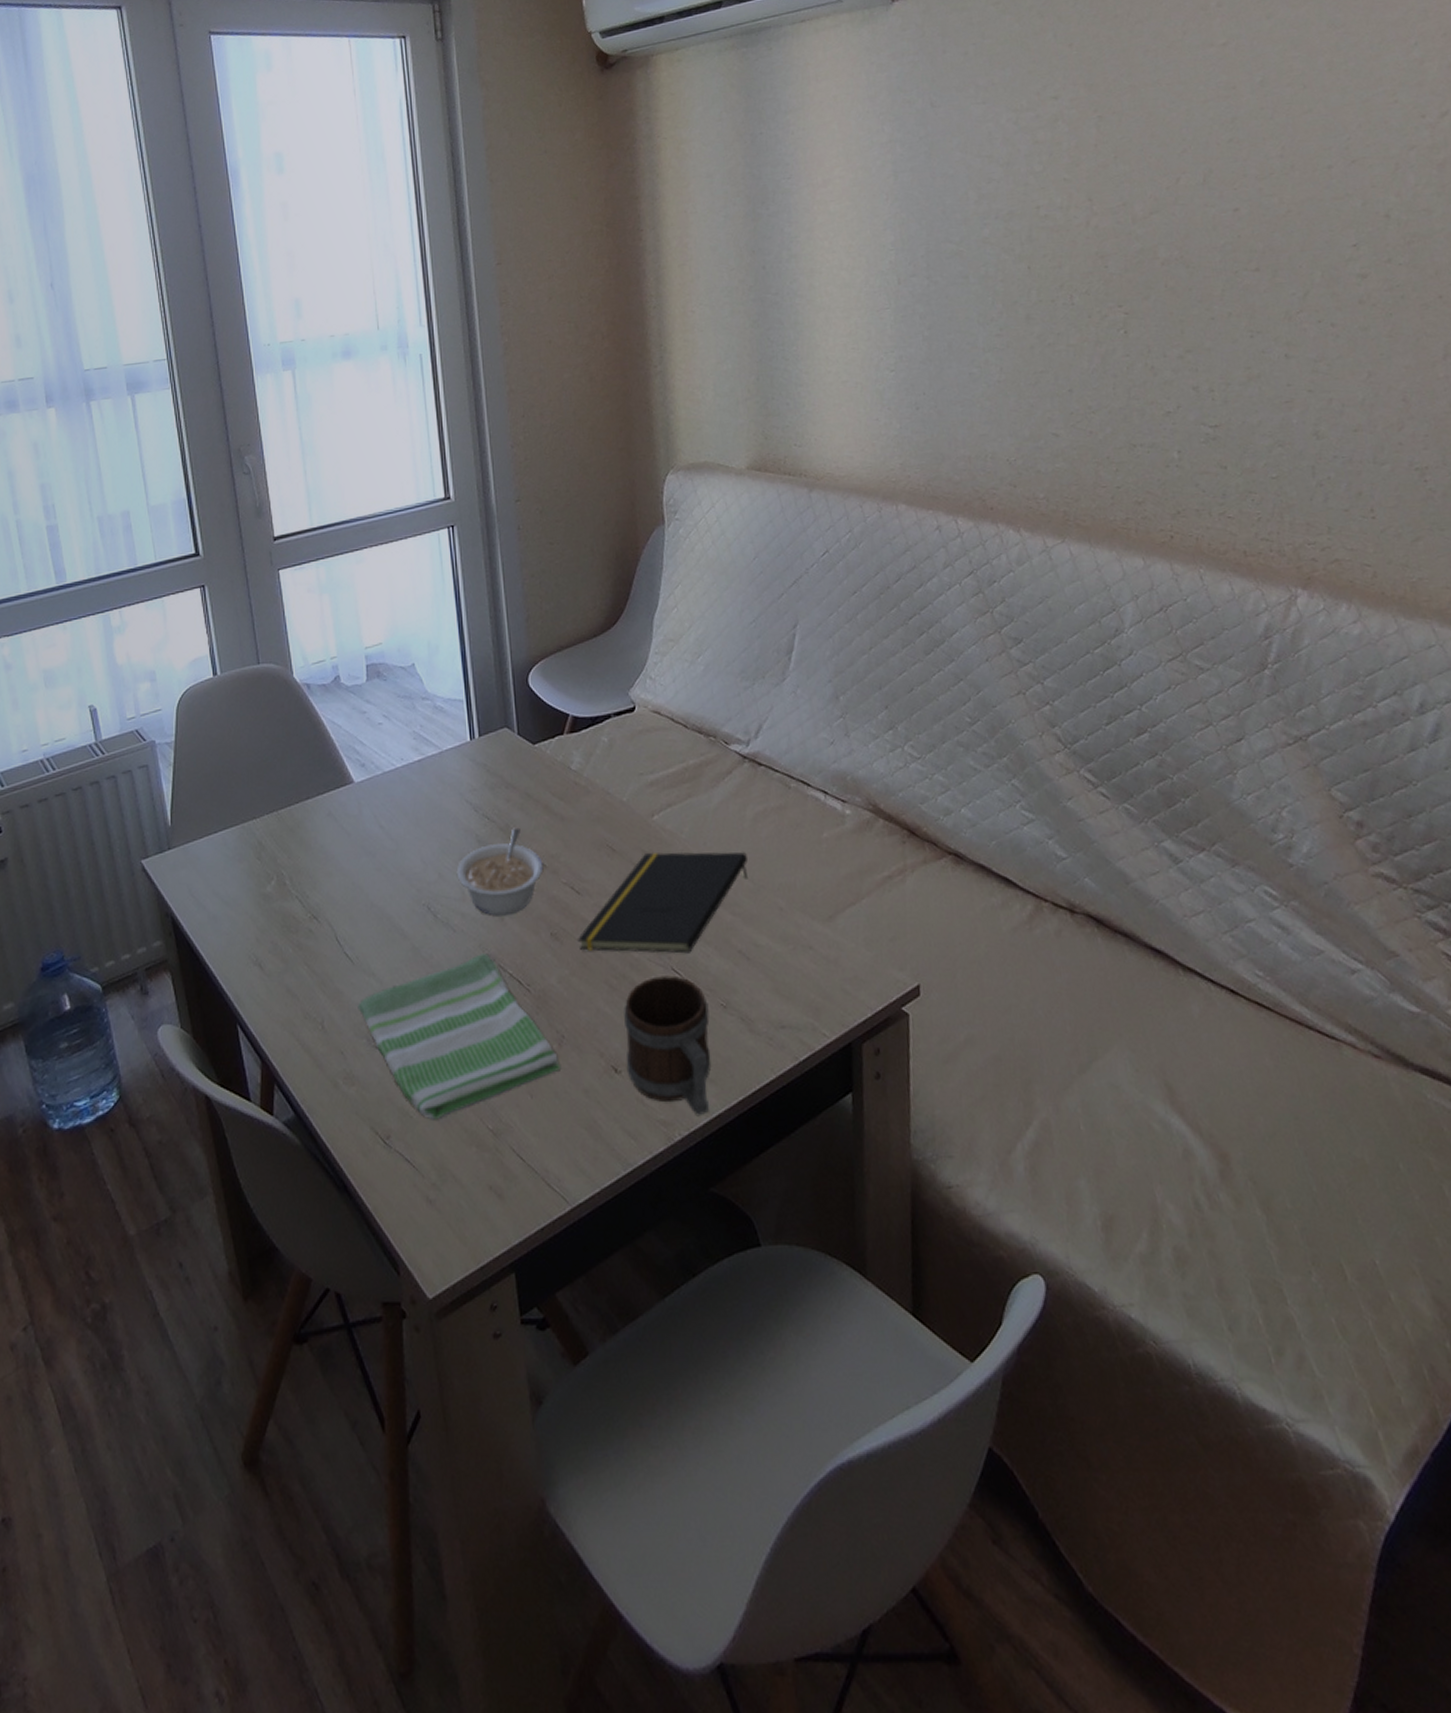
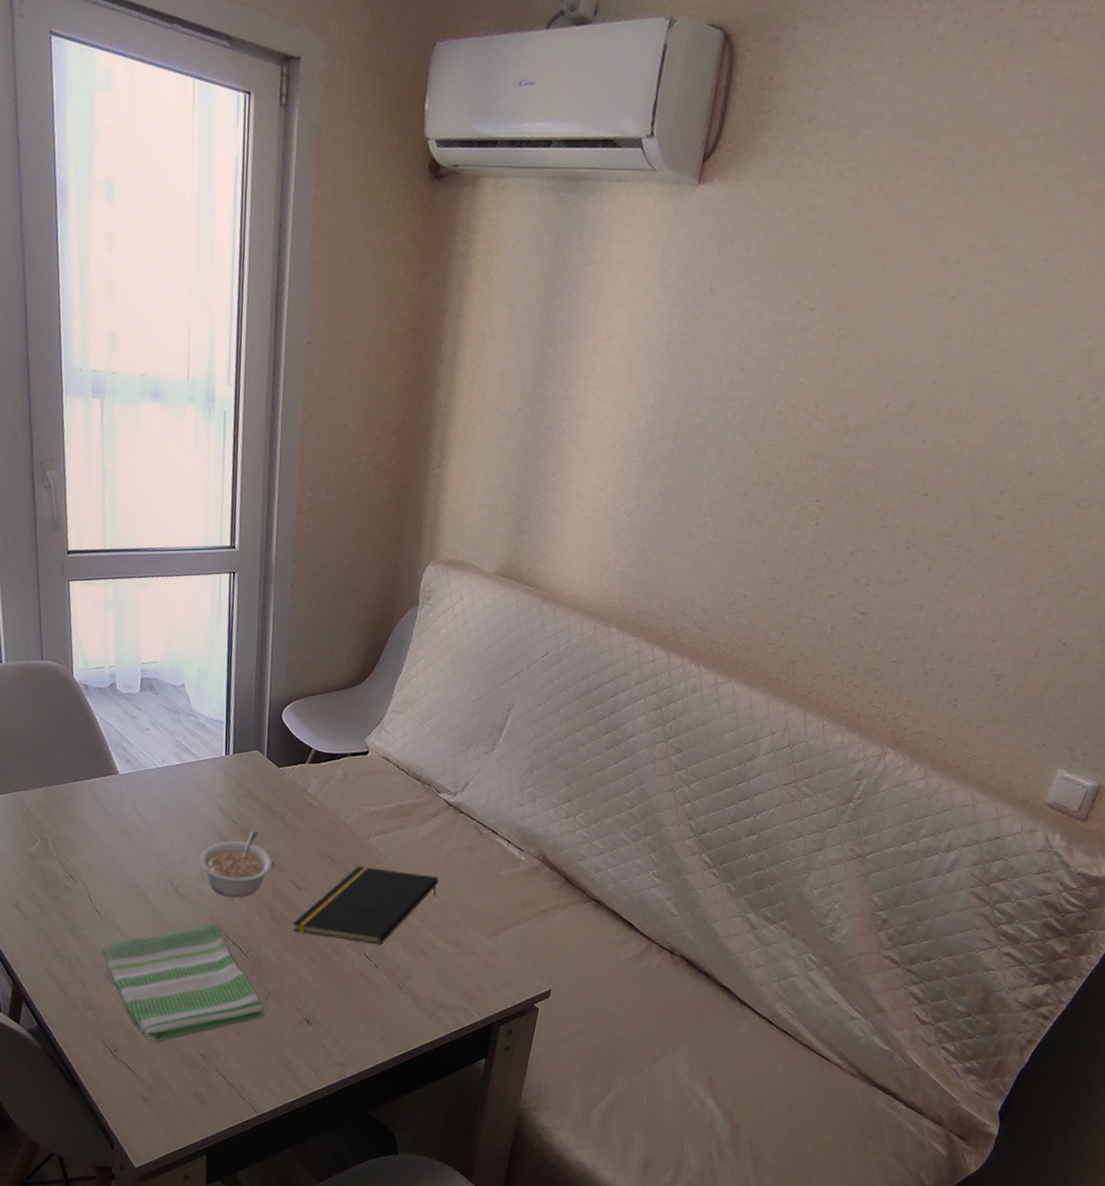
mug: present [624,975,711,1117] -> none [316,958,389,1062]

